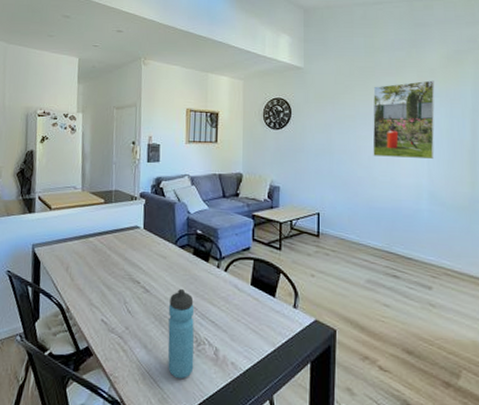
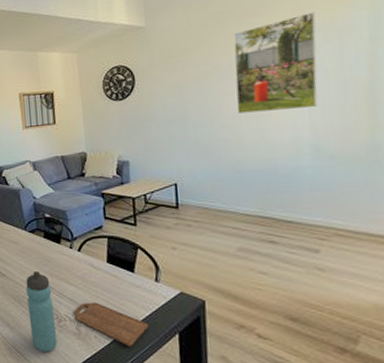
cutting board: none [214,325,284,376] -> present [74,302,149,347]

